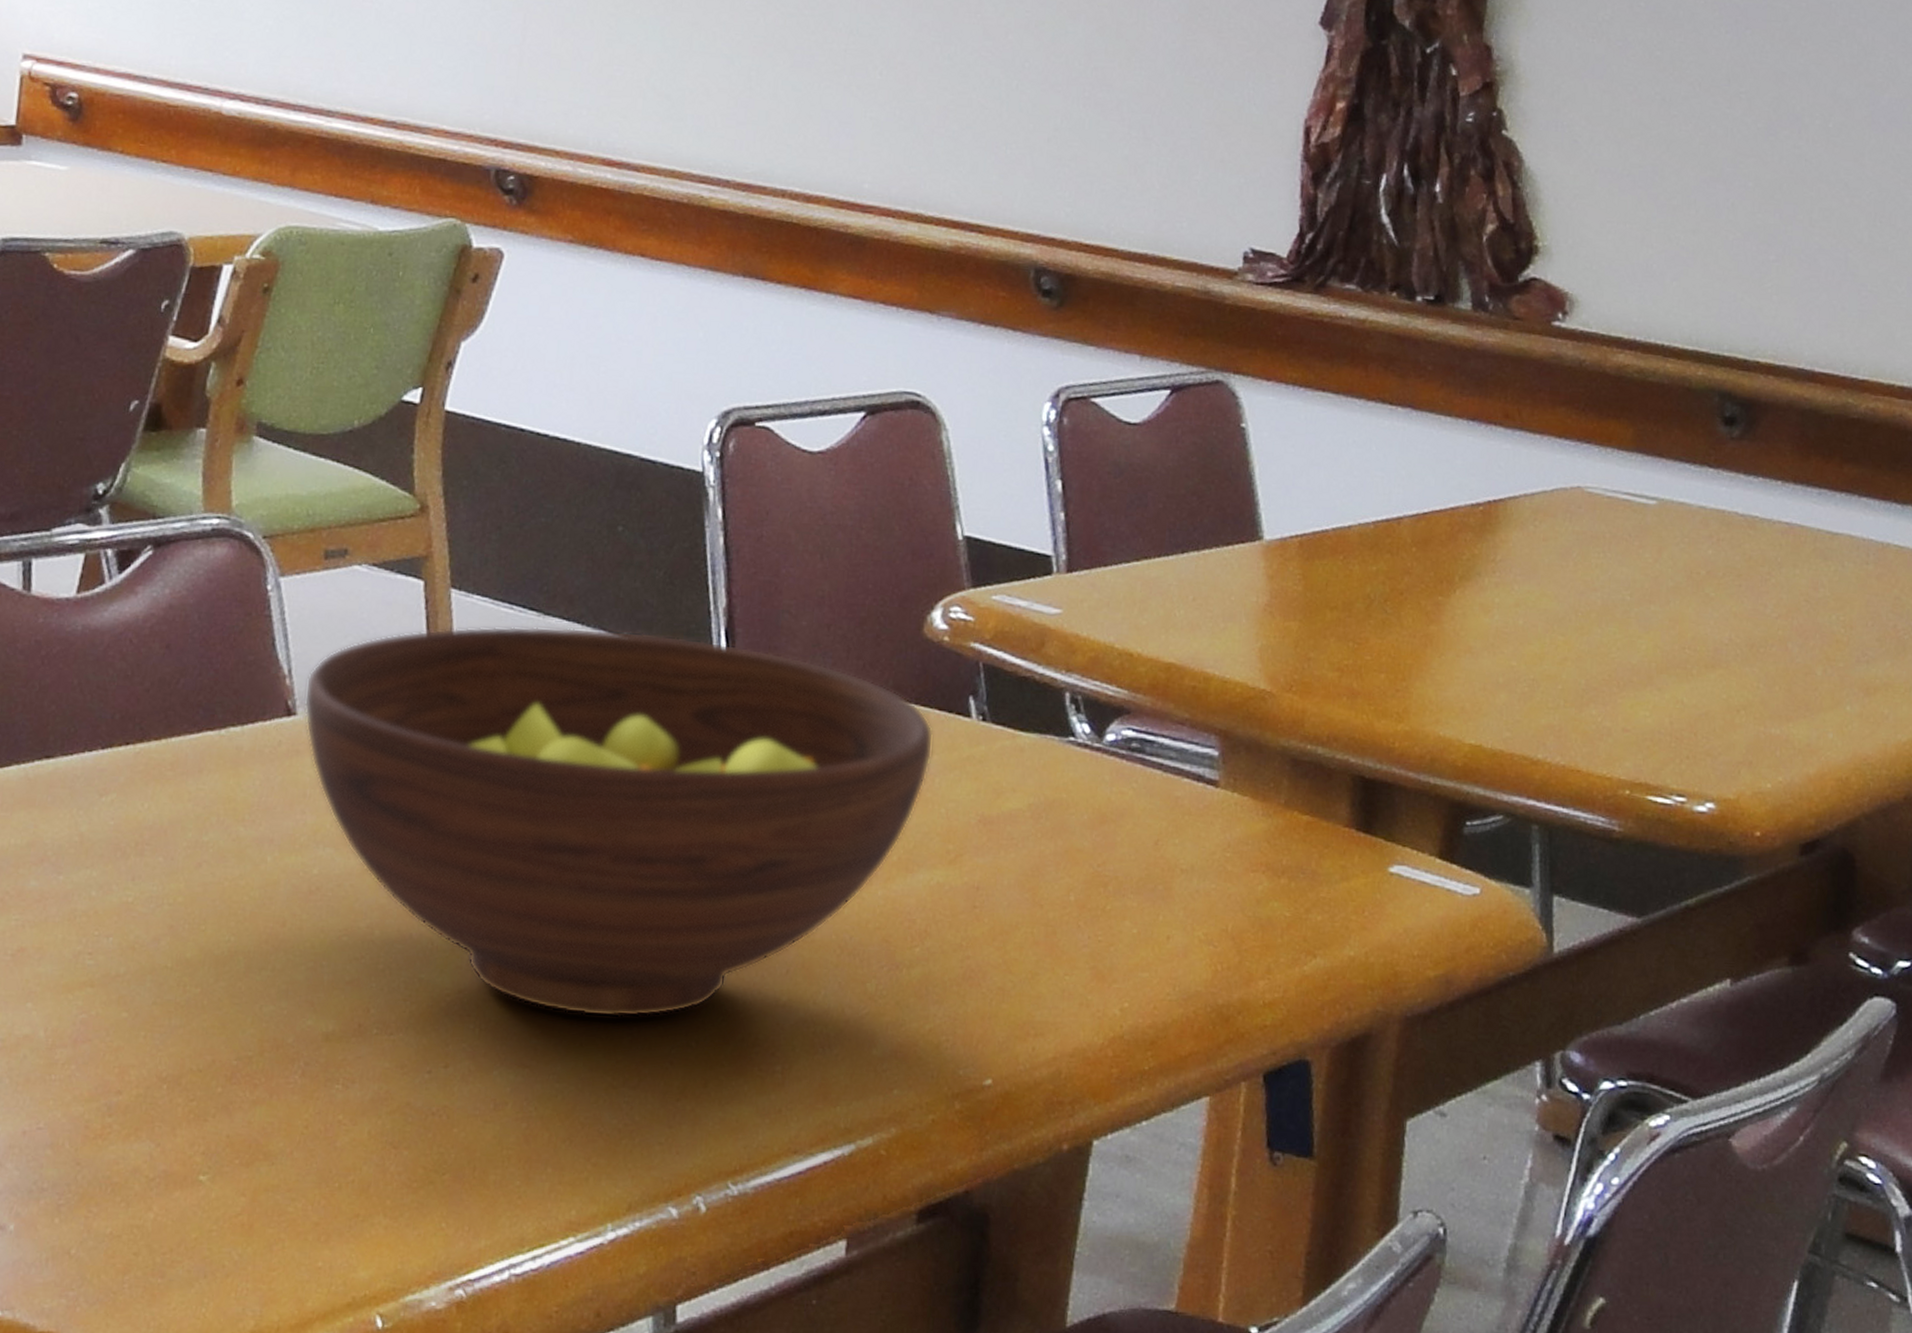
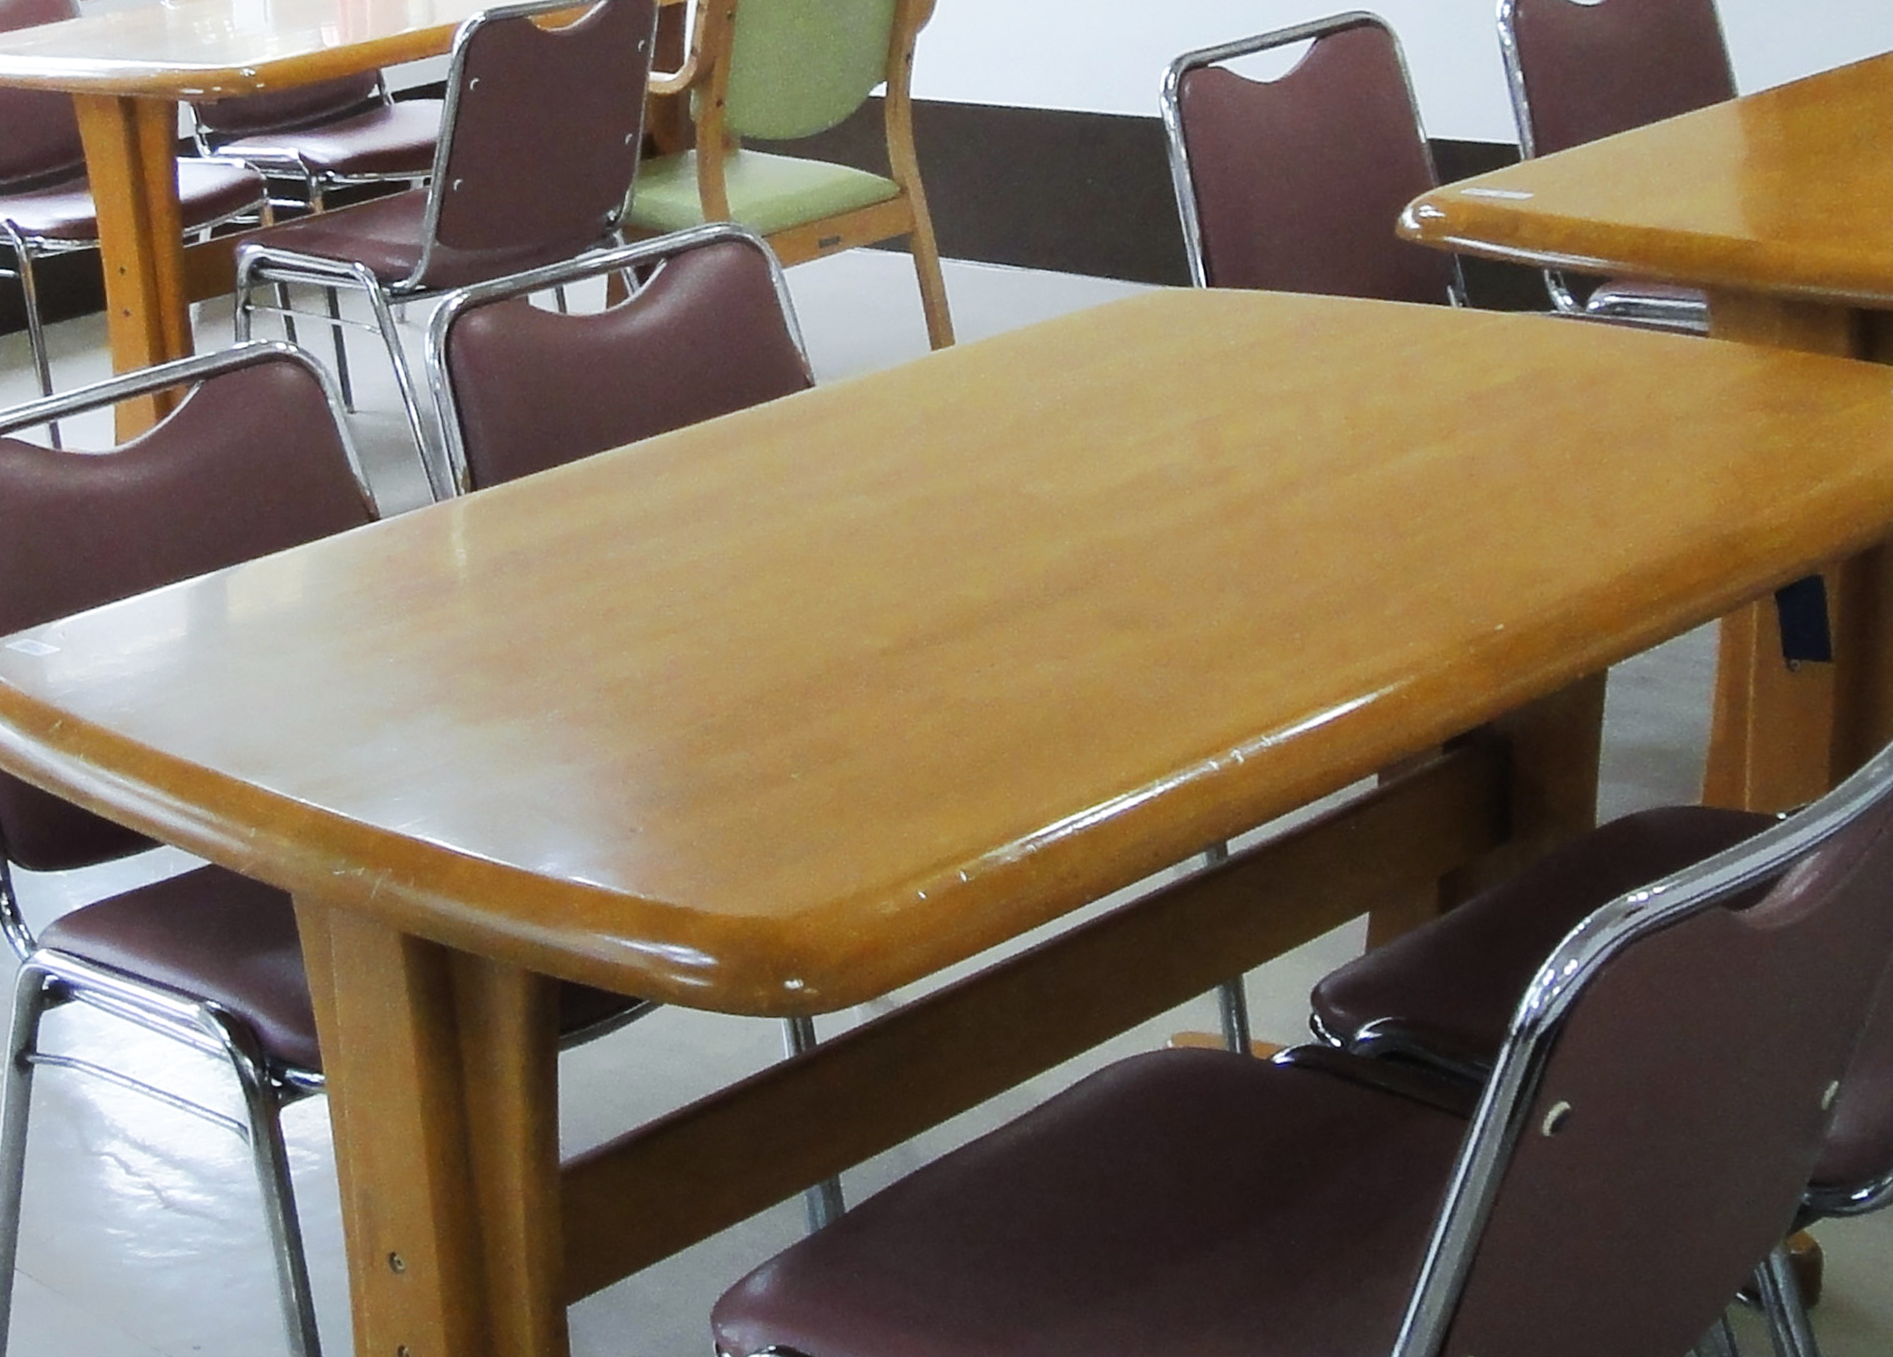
fruit bowl: present [304,626,934,1018] -> none [819,270,1416,610]

